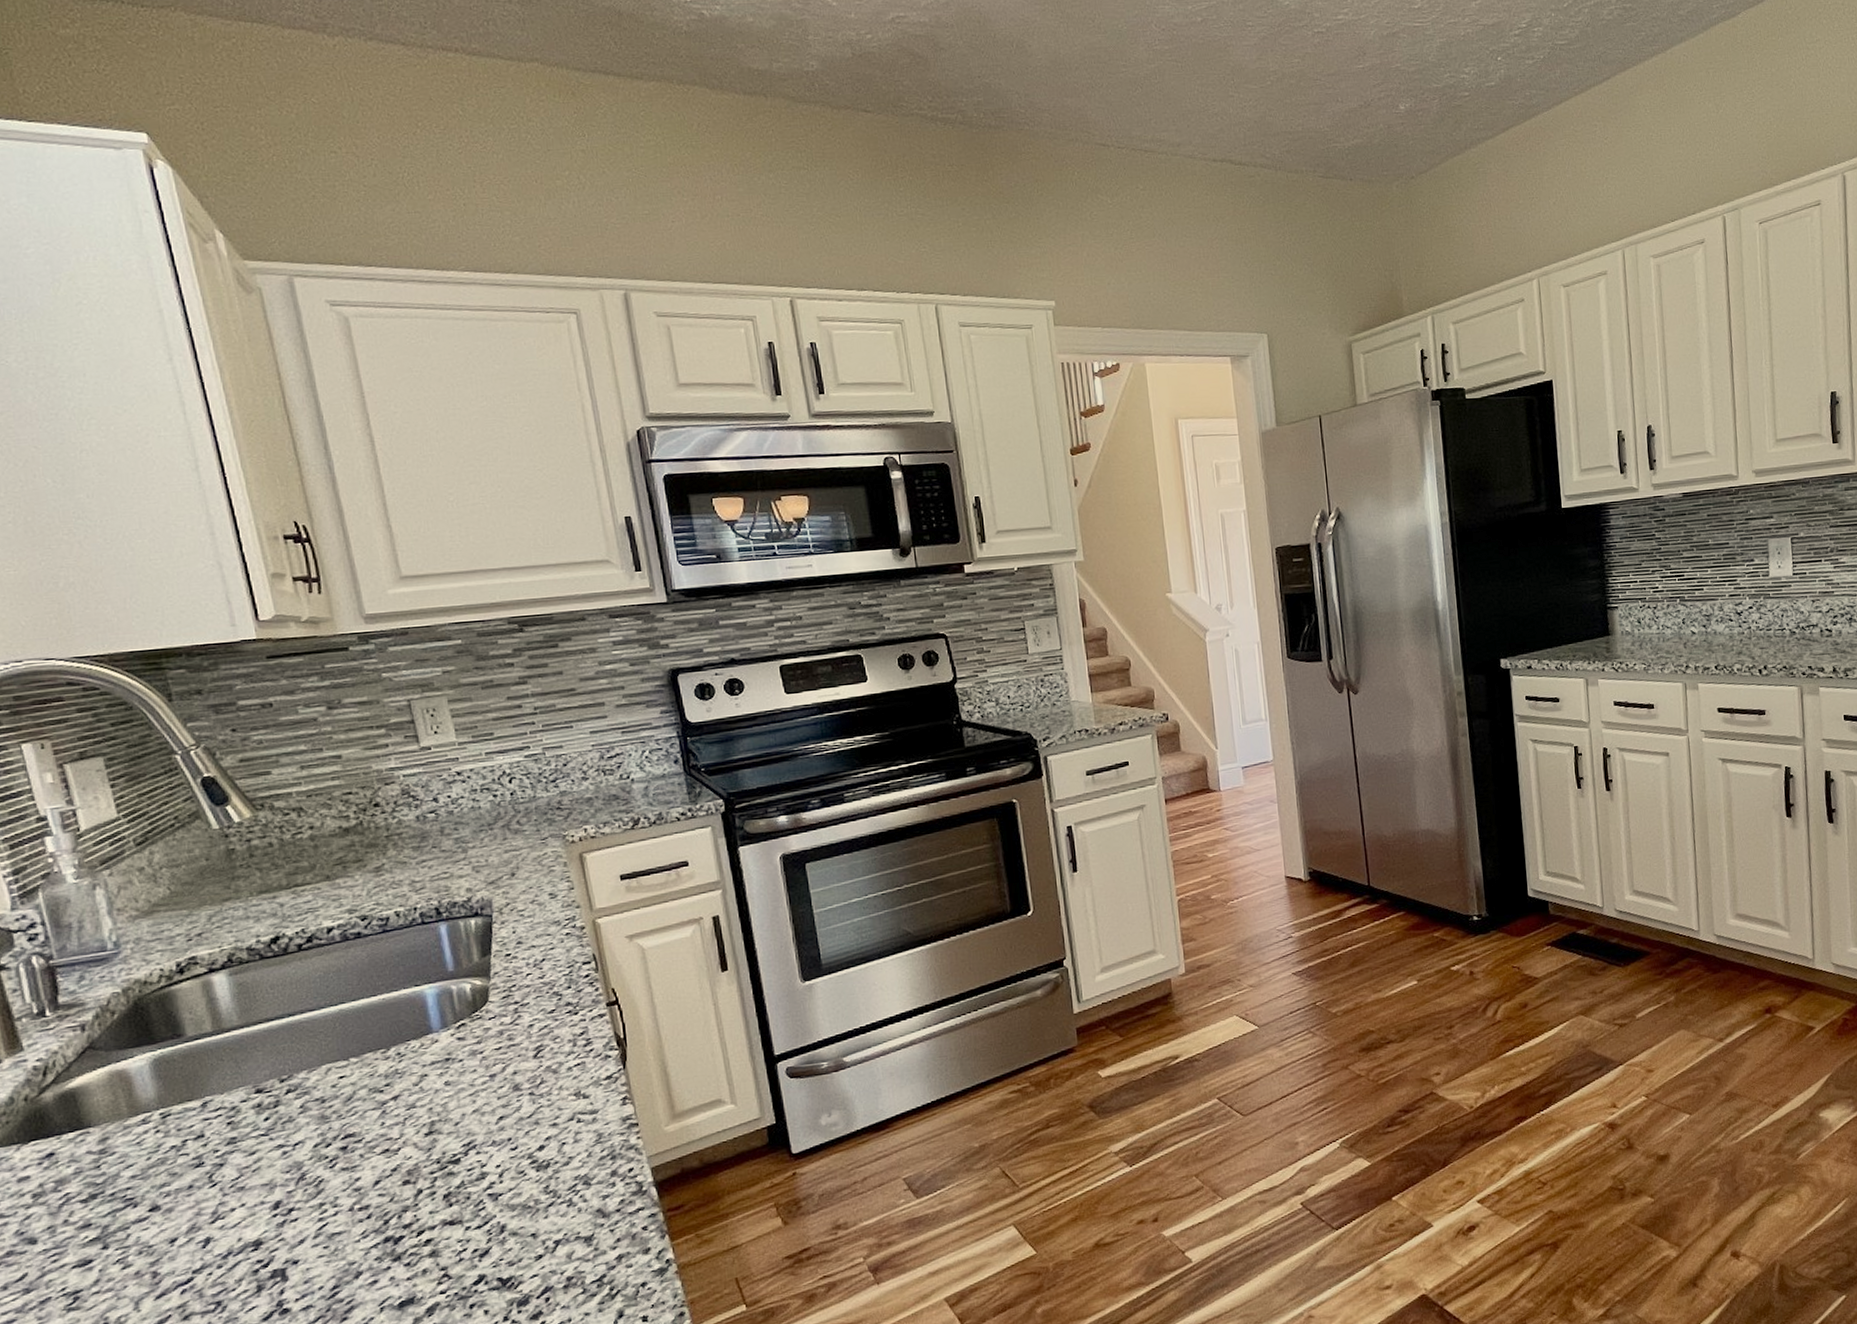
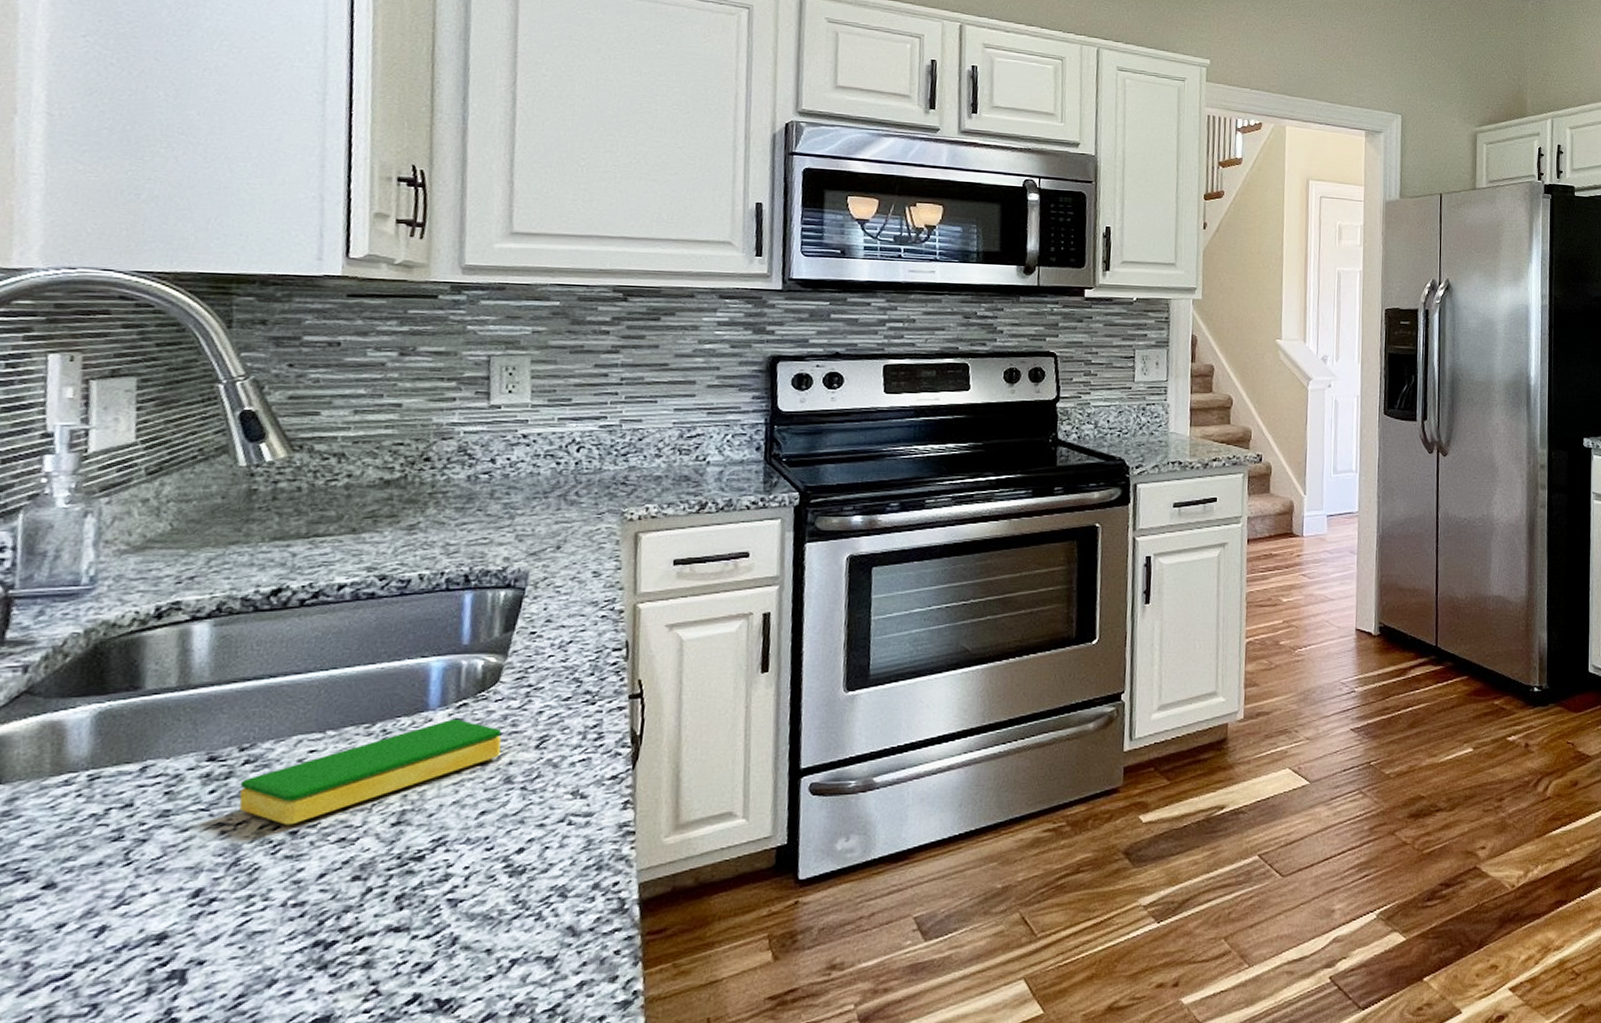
dish sponge: none [288,1037,505,1142] -> present [239,718,502,825]

